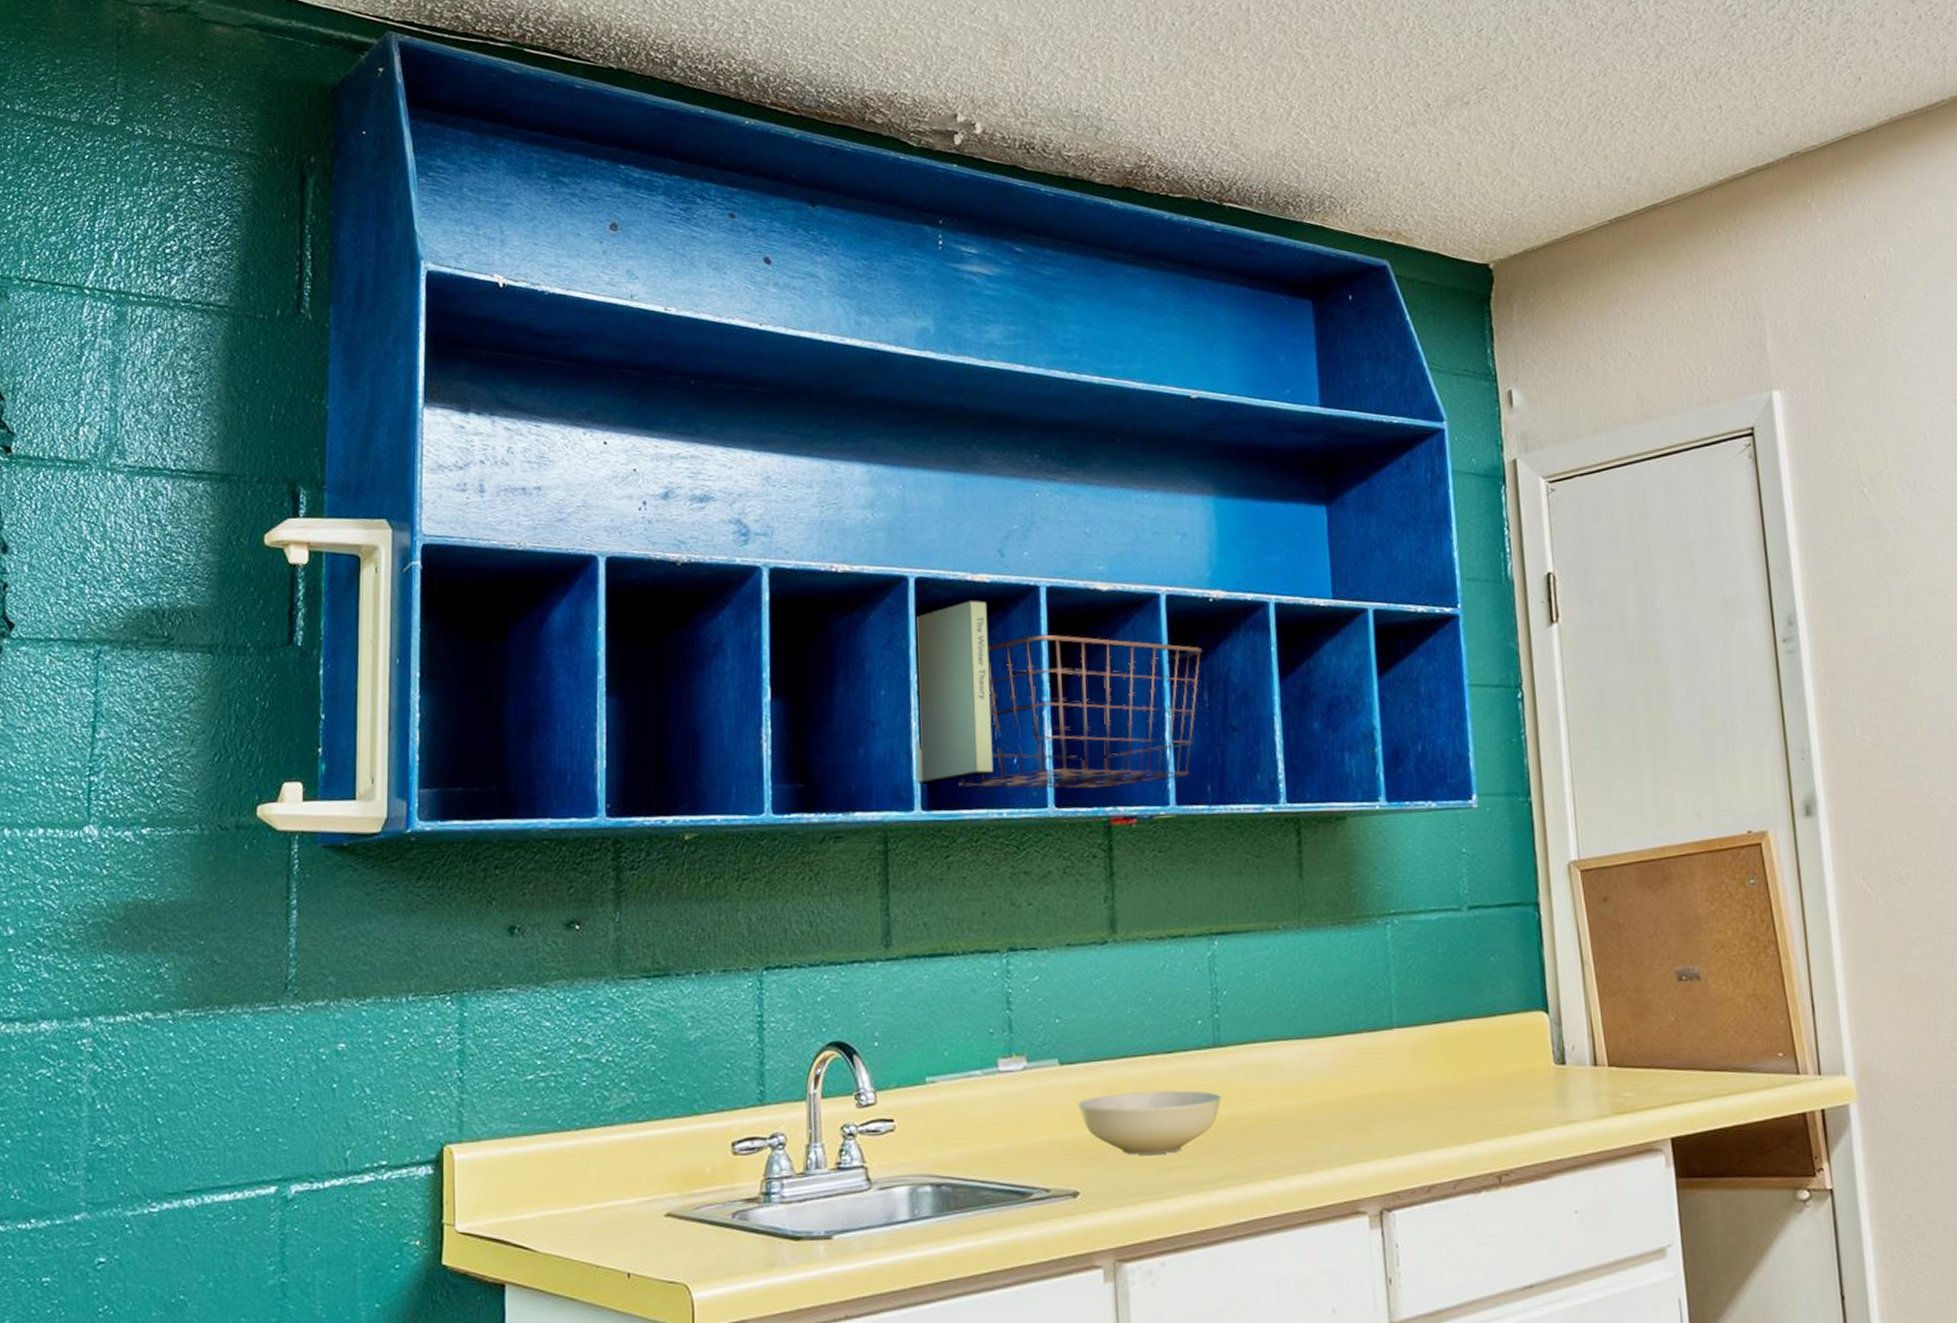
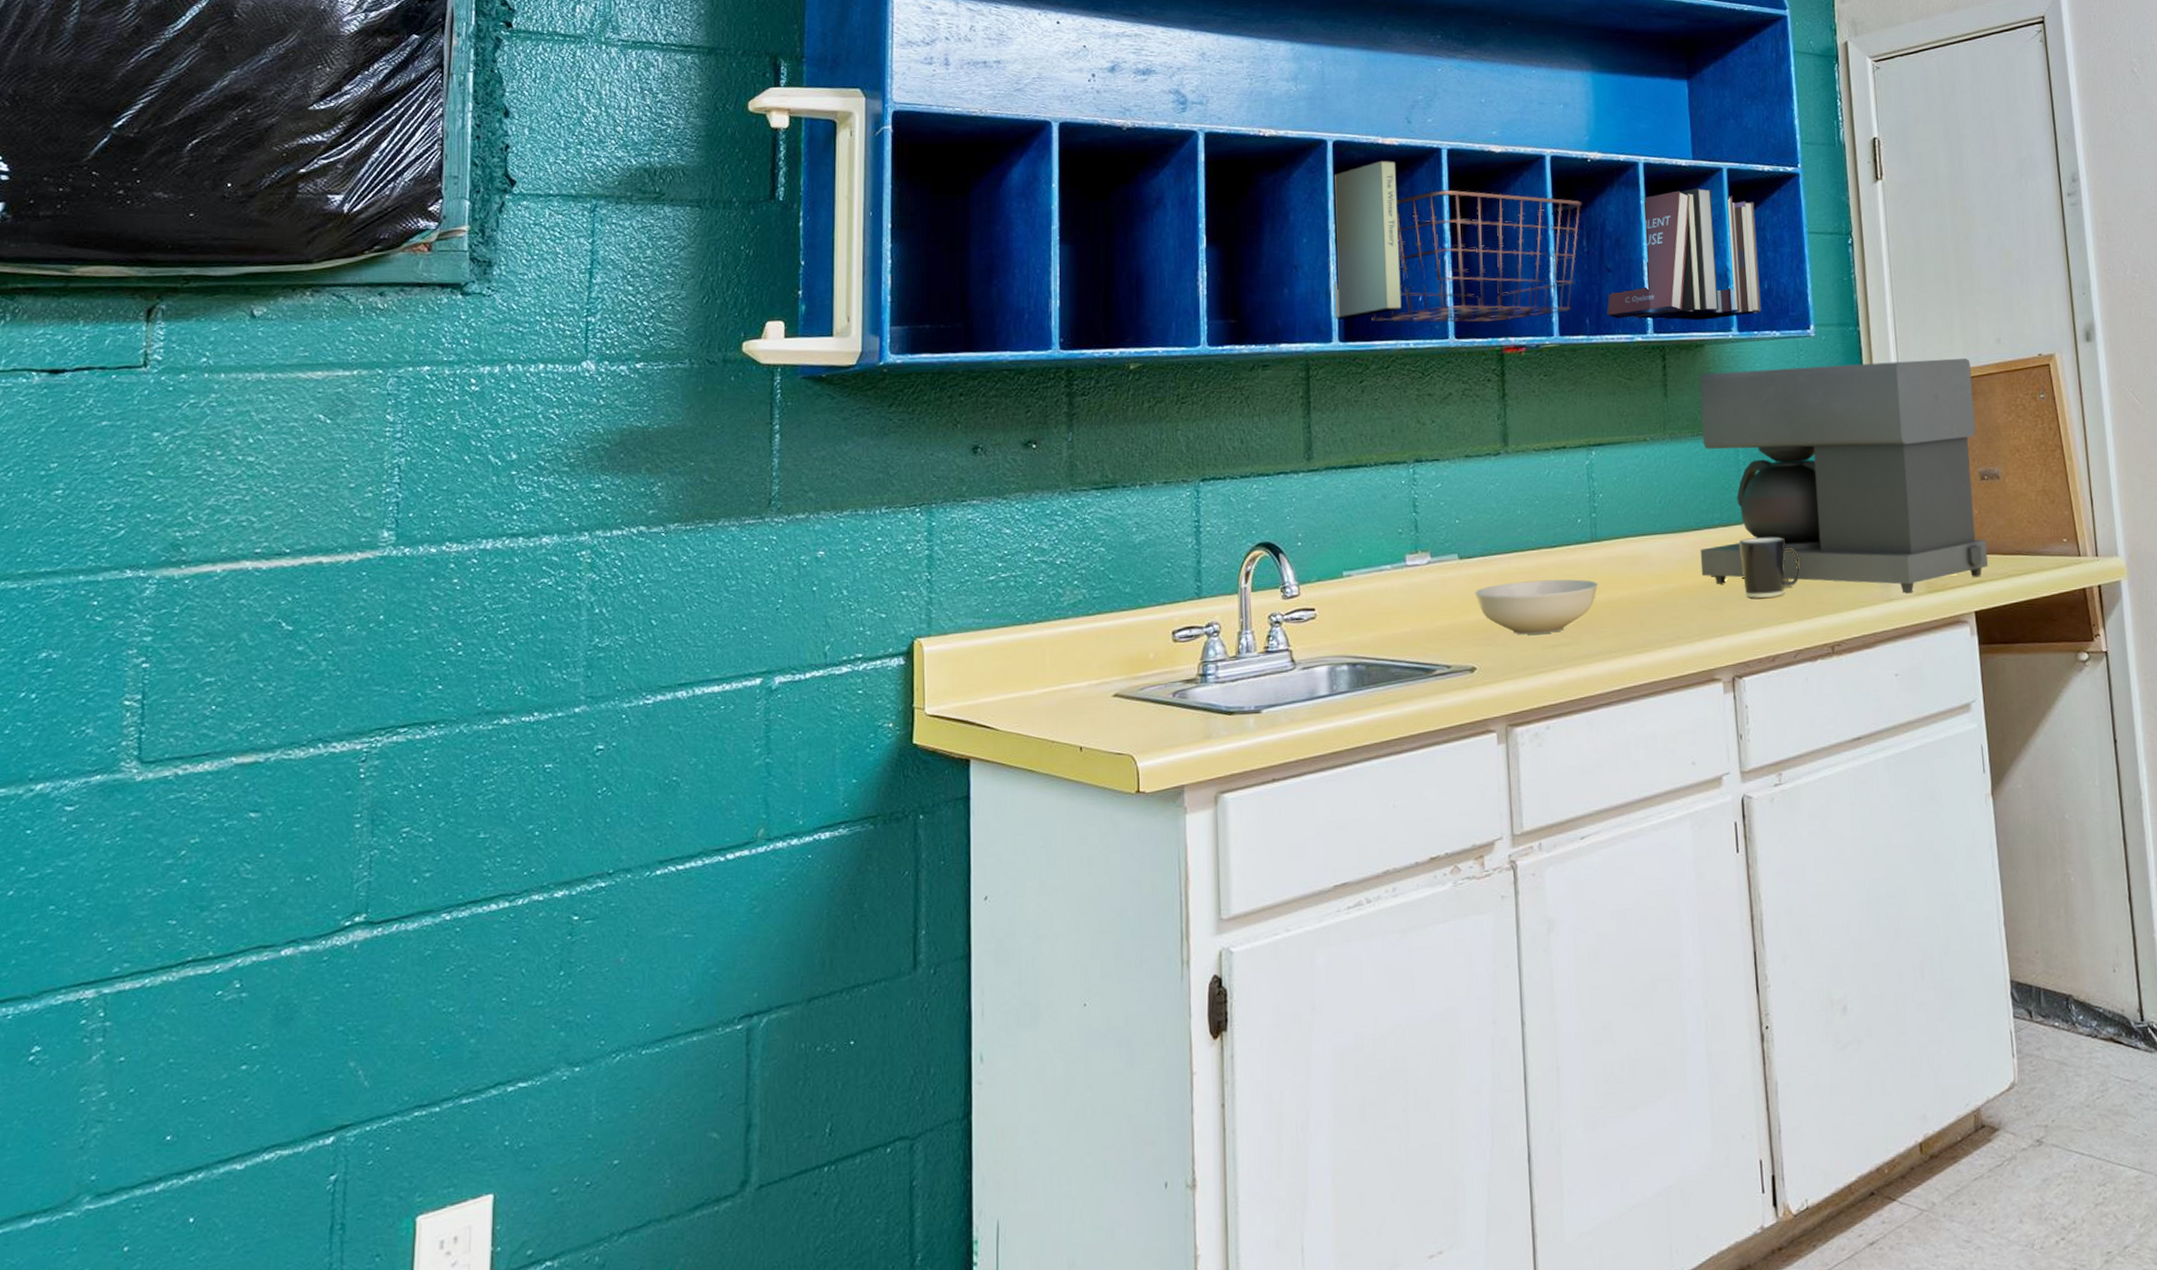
books: none [1231,632,1414,788] -> present [1606,188,1762,321]
coffee maker: none [1341,836,1687,1114] -> present [1699,358,1988,593]
mug: none [1387,1045,1462,1117] -> present [1738,537,1801,598]

